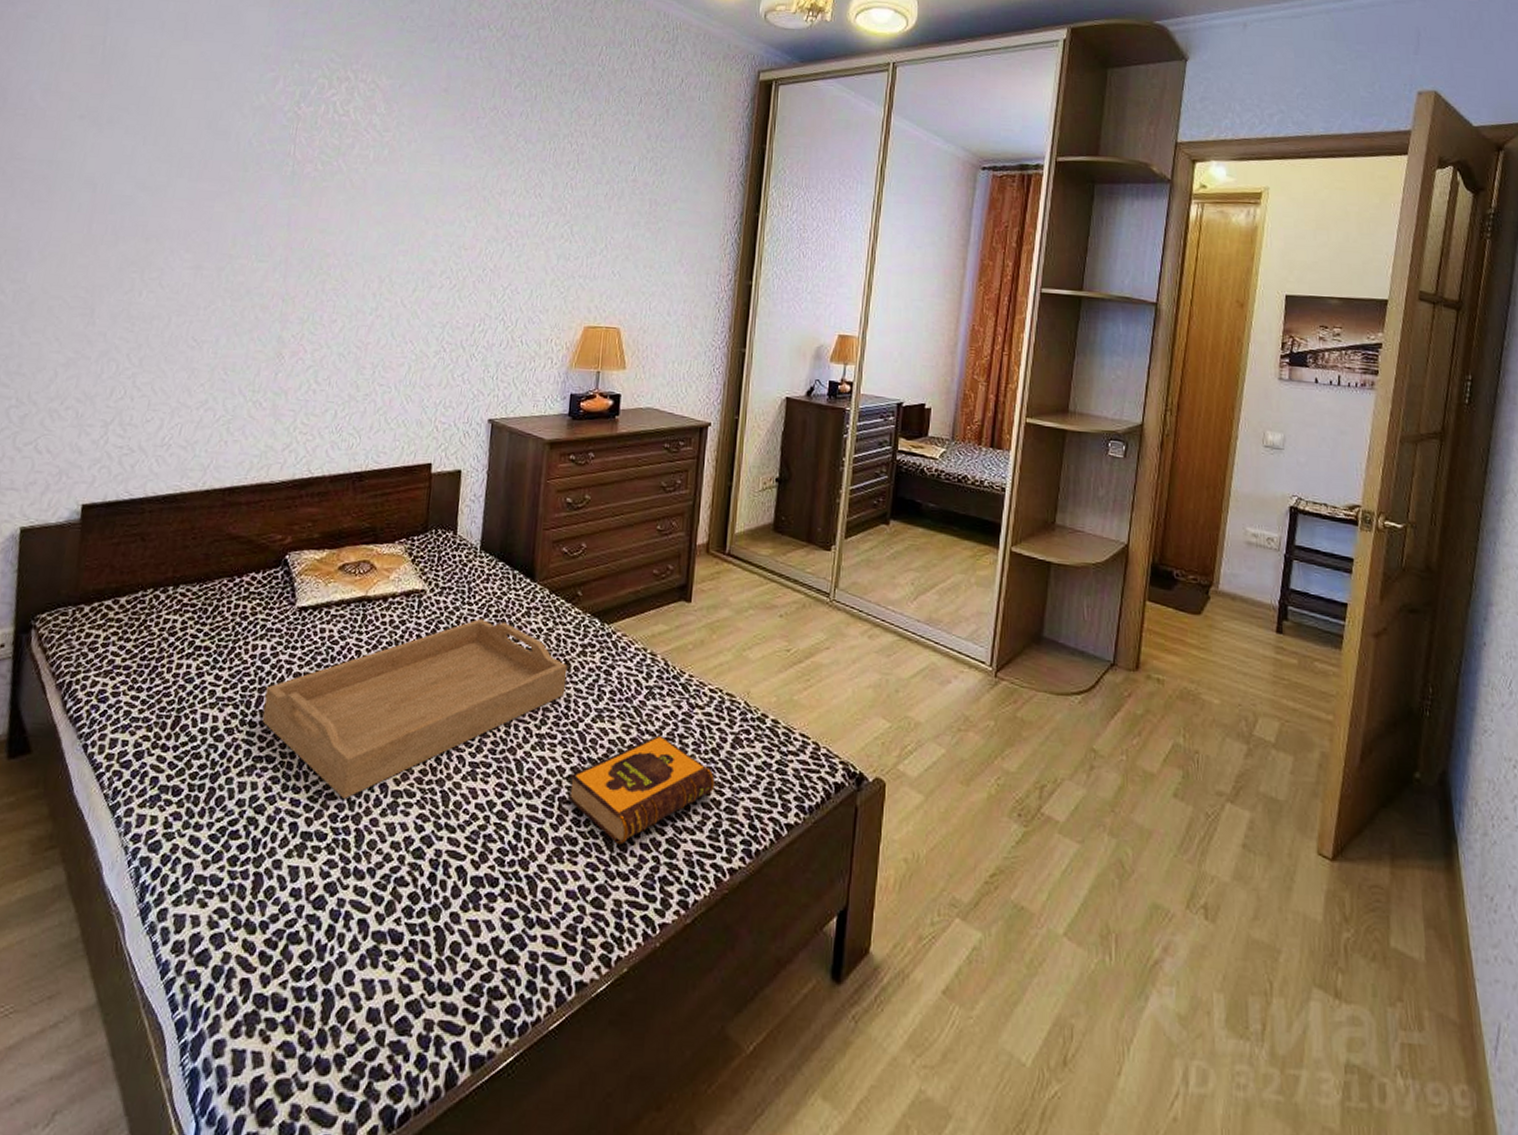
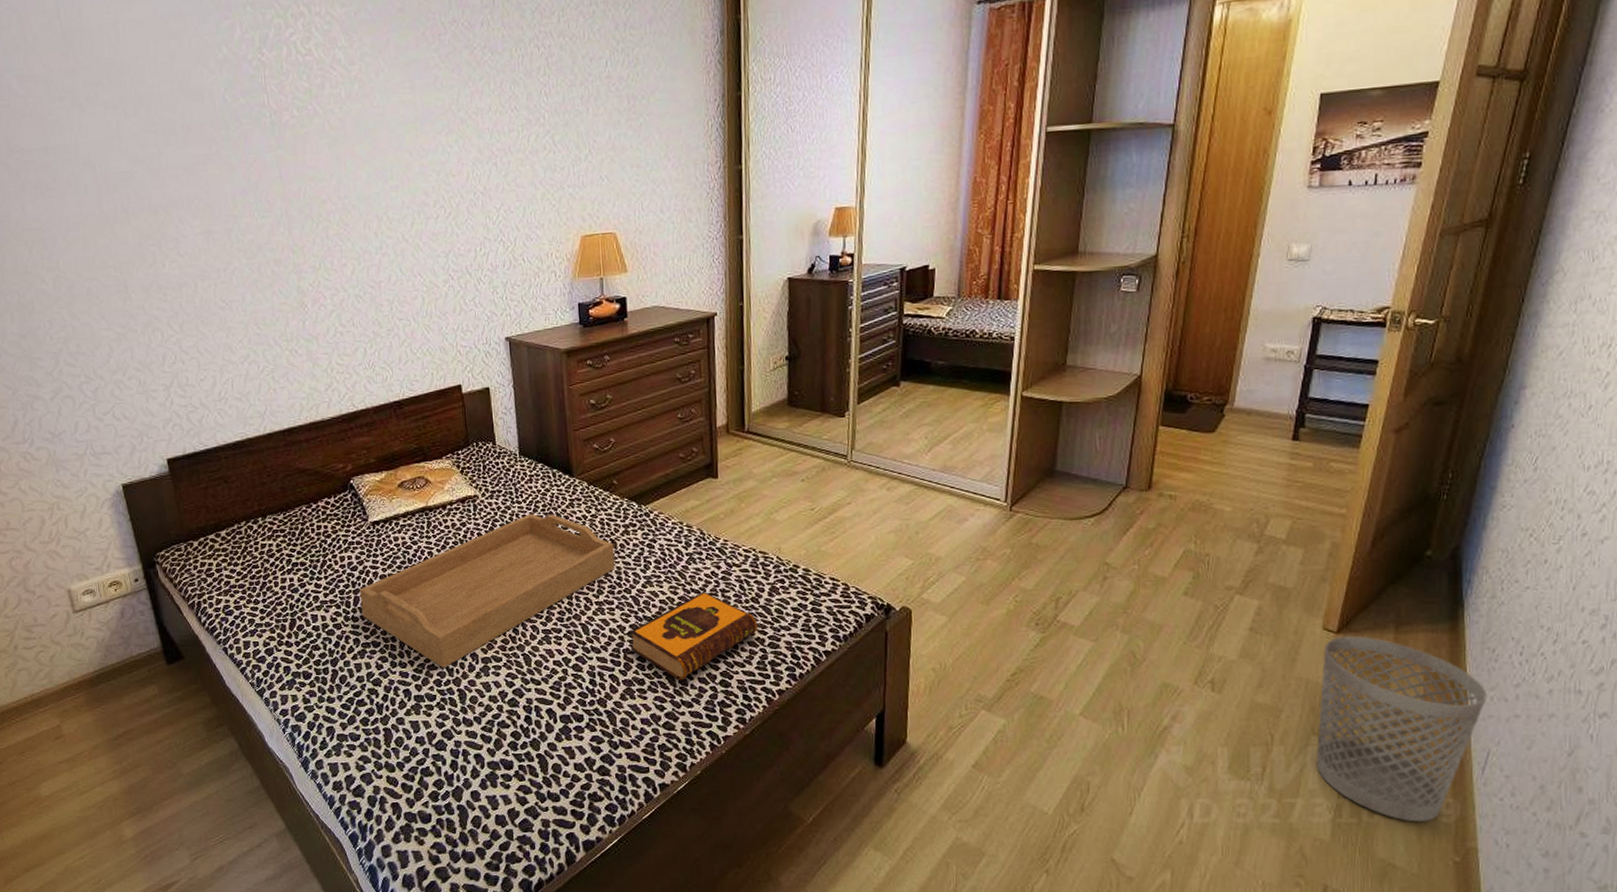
wastebasket: none [1318,865,1491,1115] -> present [1316,636,1487,822]

